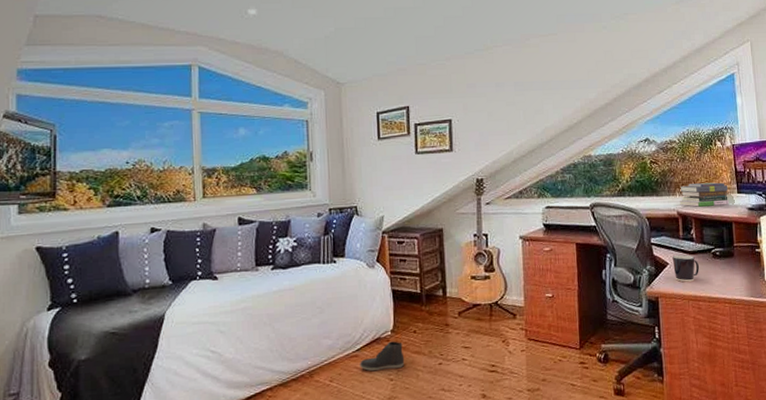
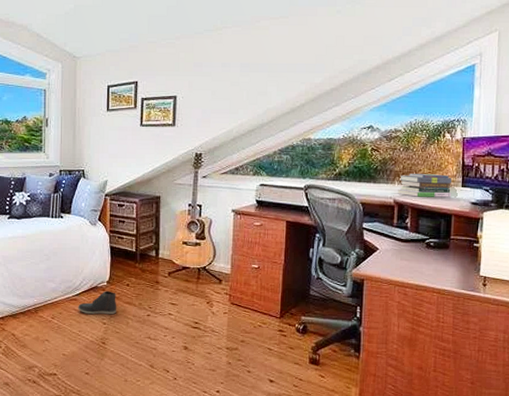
mug: present [673,254,699,282] -> none [383,241,410,268]

